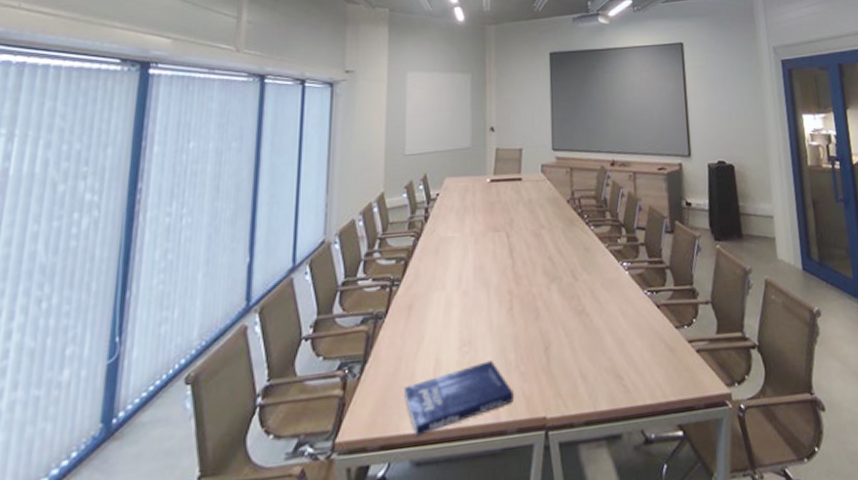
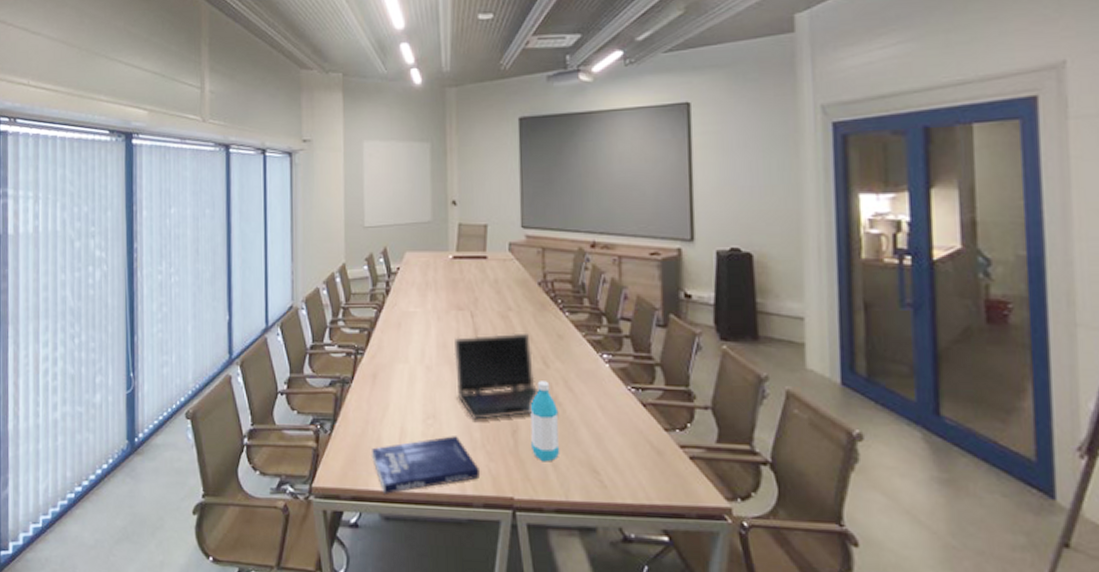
laptop computer: none [490,248,569,341] -> present [454,332,539,420]
water bottle: none [561,293,589,375] -> present [530,381,560,462]

